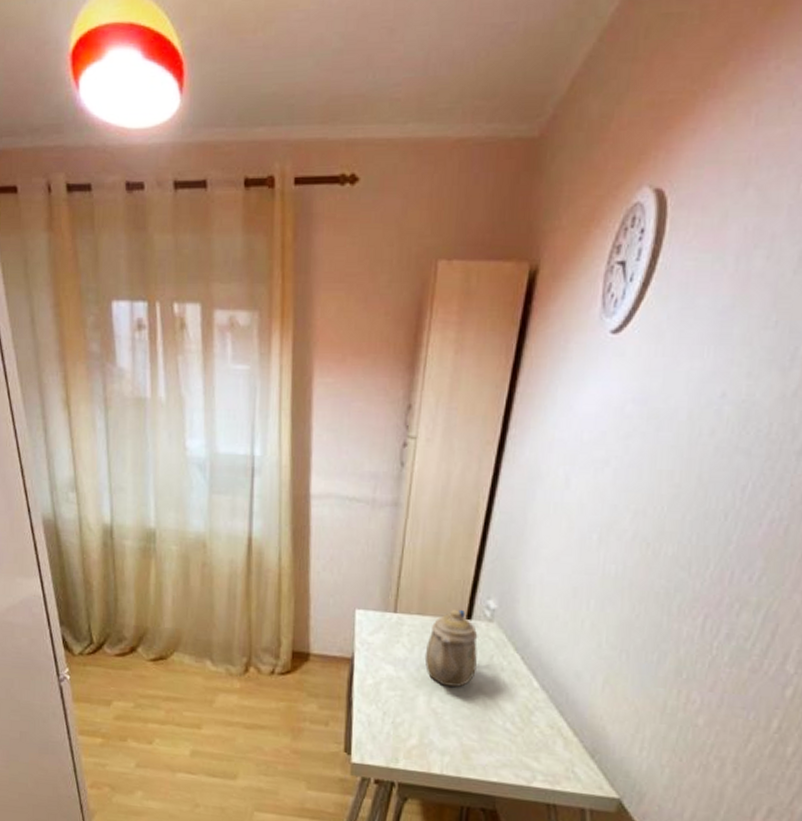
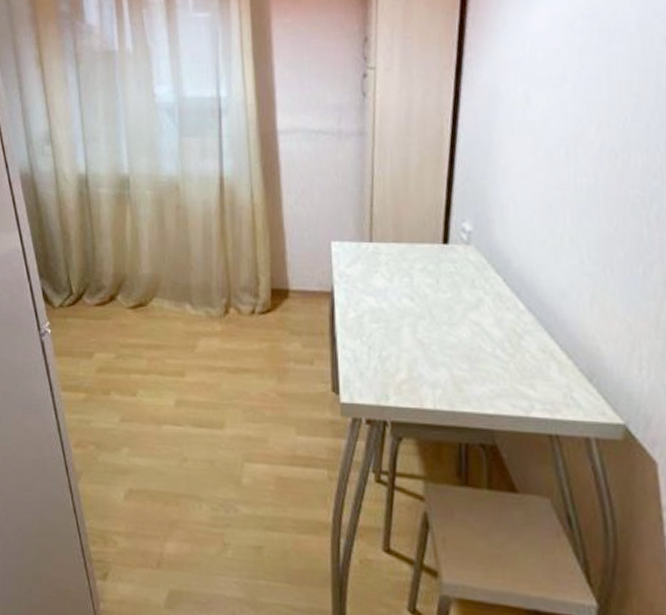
teapot: present [424,610,478,687] -> none [405,235,459,316]

